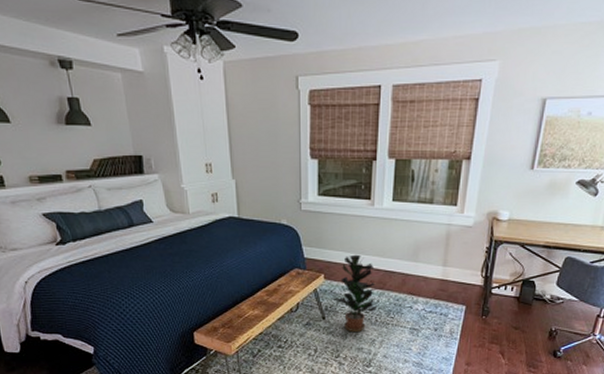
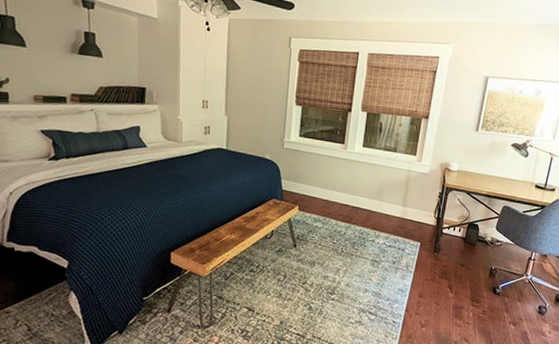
potted plant: present [332,254,377,333] -> none [304,190,345,262]

